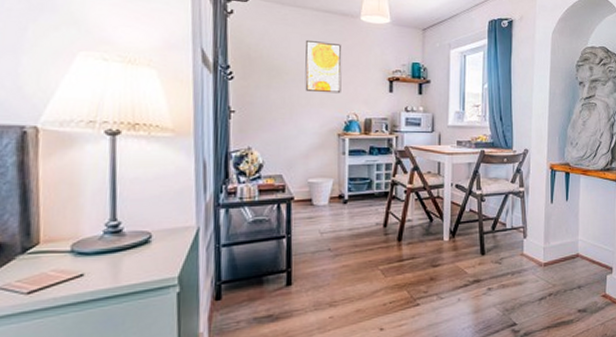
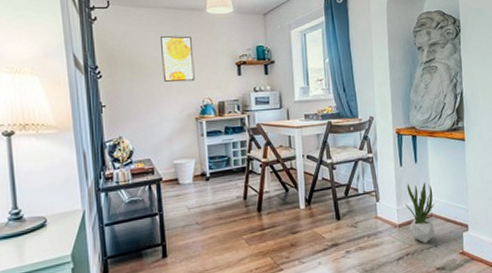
potted plant: none [552,221,582,284] -> present [405,182,435,244]

